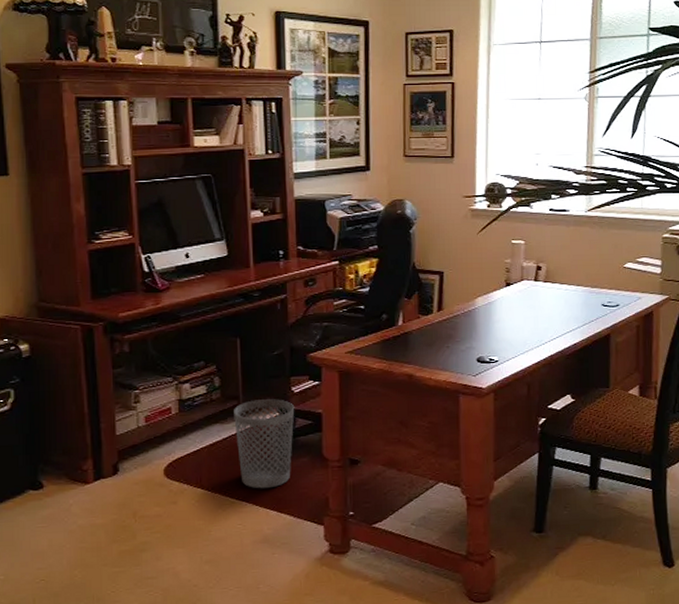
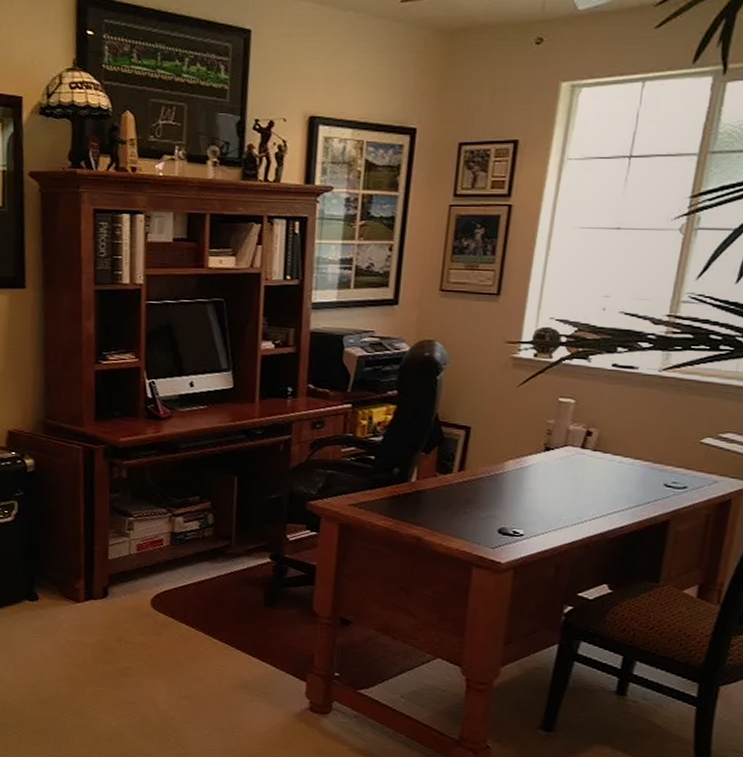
wastebasket: present [234,399,295,489] -> none [224,542,288,635]

